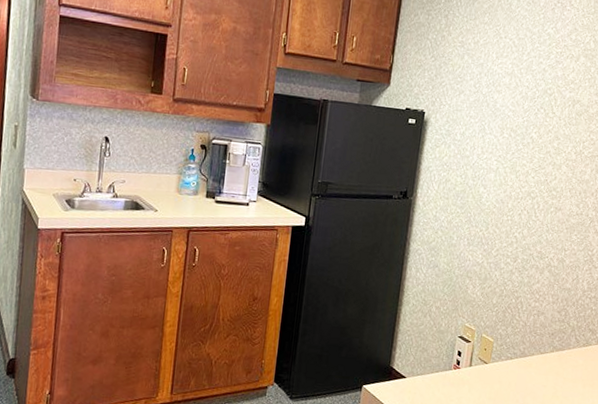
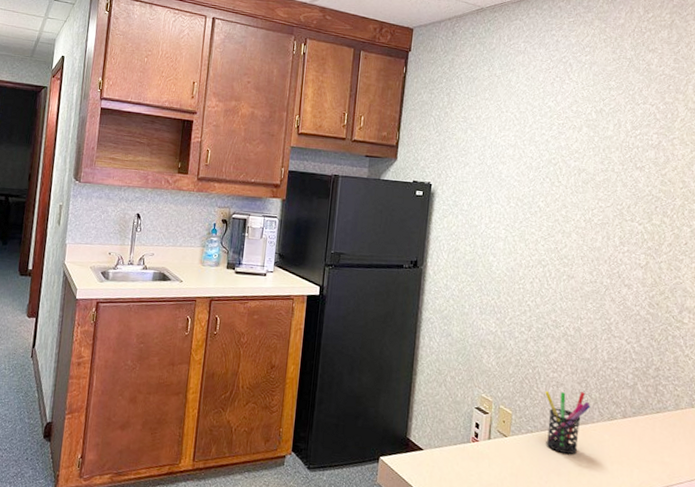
pen holder: none [524,319,568,379] -> present [545,390,590,455]

